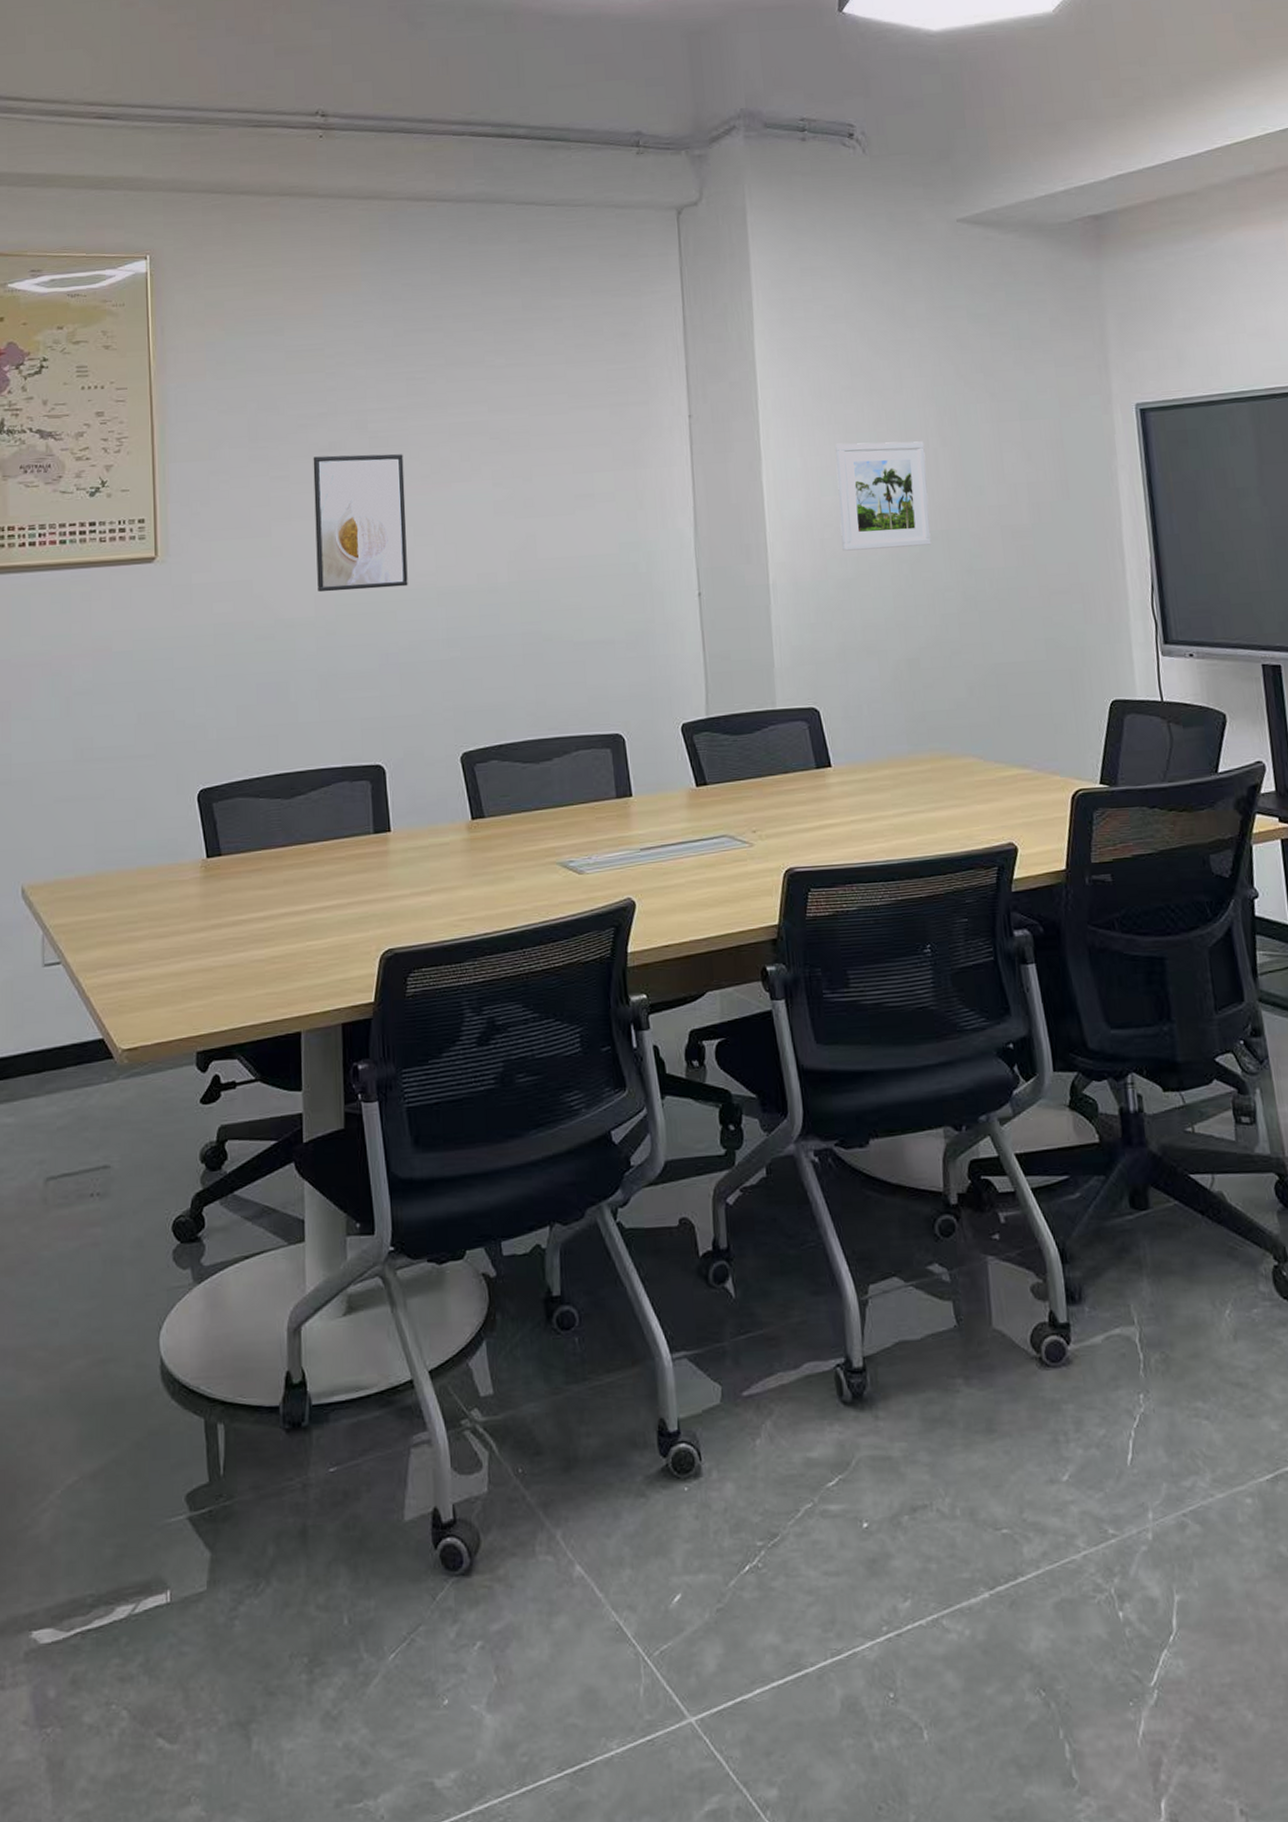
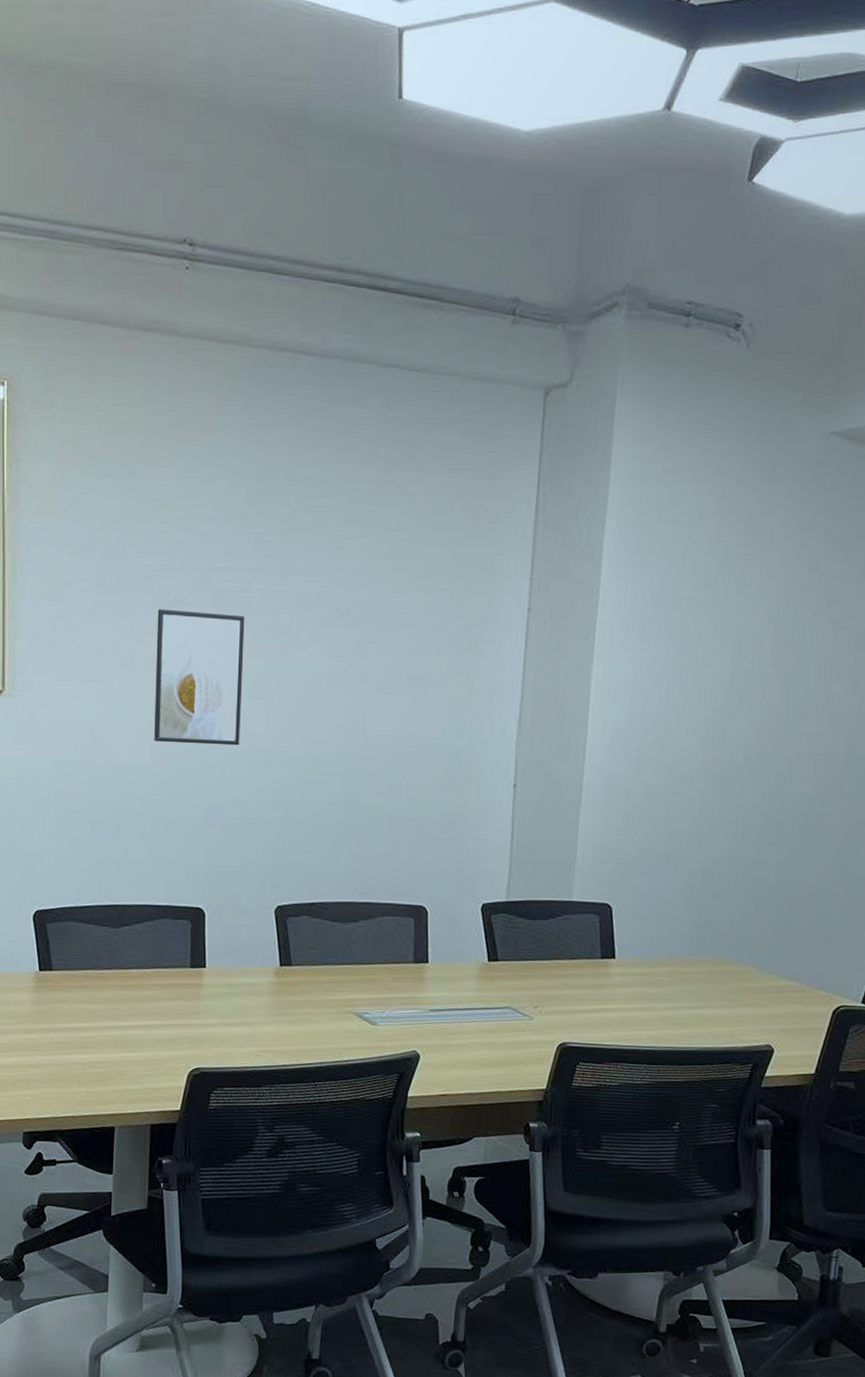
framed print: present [835,441,932,551] -> none [658,653,756,764]

